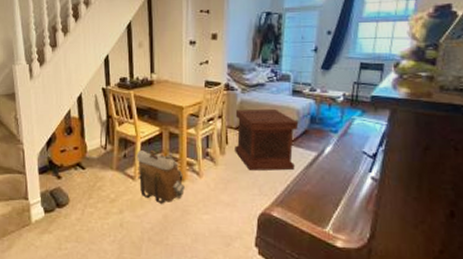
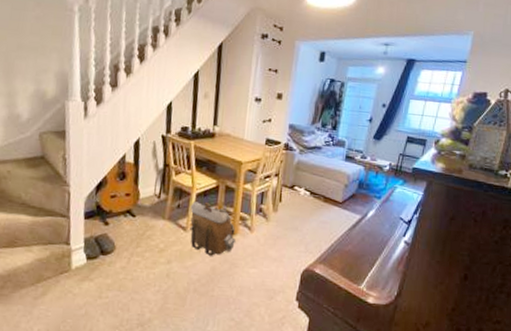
side table: present [235,110,298,171] -> none [287,169,347,231]

